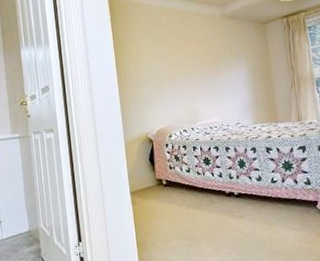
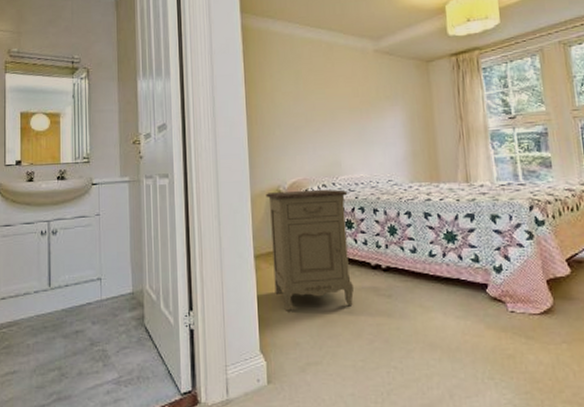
nightstand: none [137,133,213,236] -> present [265,189,354,311]

